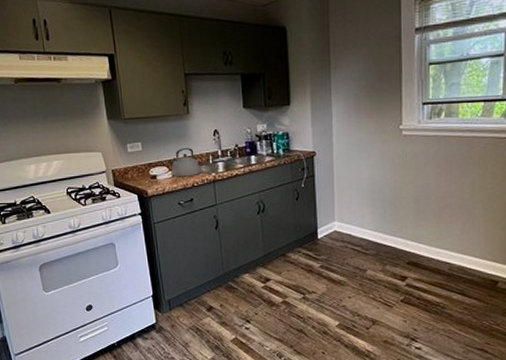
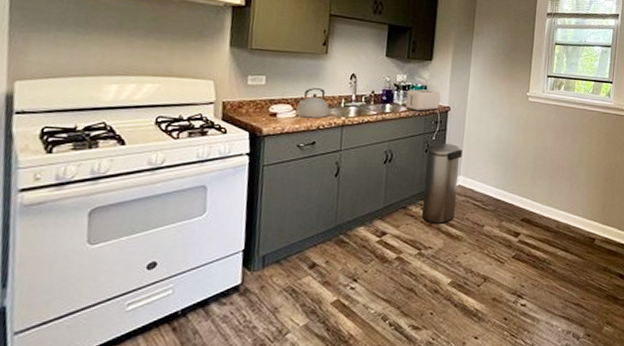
toaster: none [270,136,304,161] -> present [406,89,440,113]
pedal bin: none [298,190,335,271] -> present [420,143,462,225]

